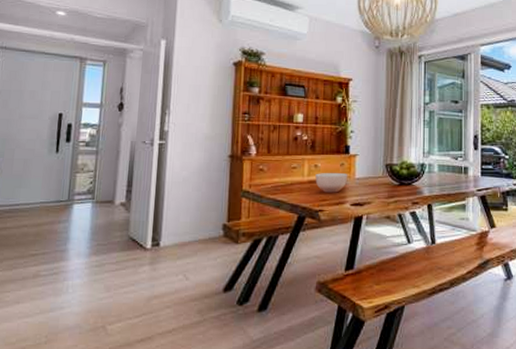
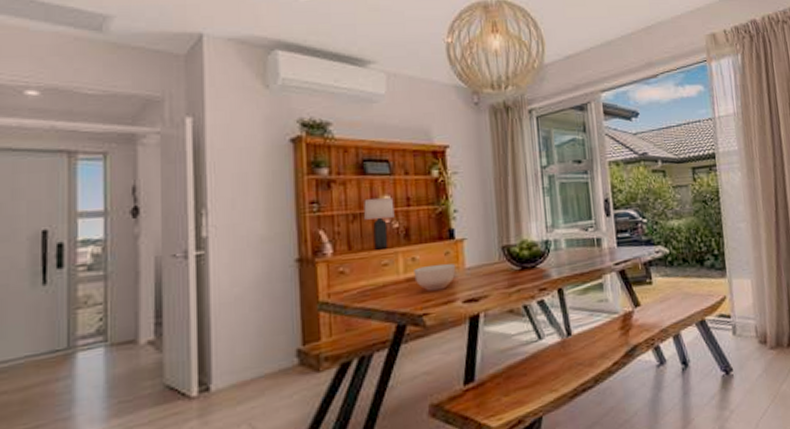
table lamp: none [282,115,306,157] -> present [364,198,395,251]

